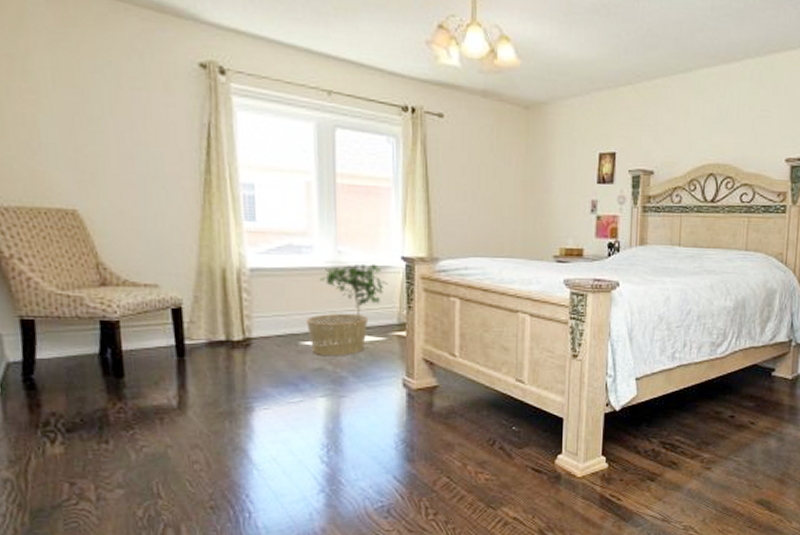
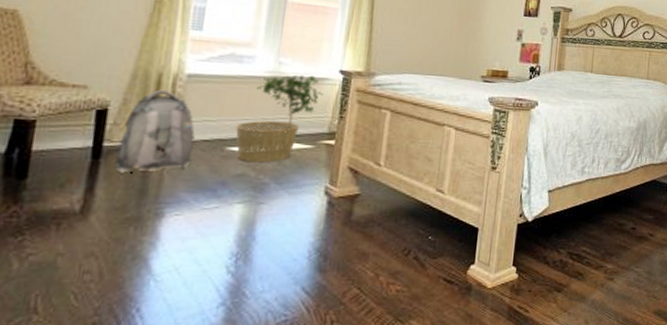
backpack: none [197,285,271,370] -> present [114,89,195,173]

